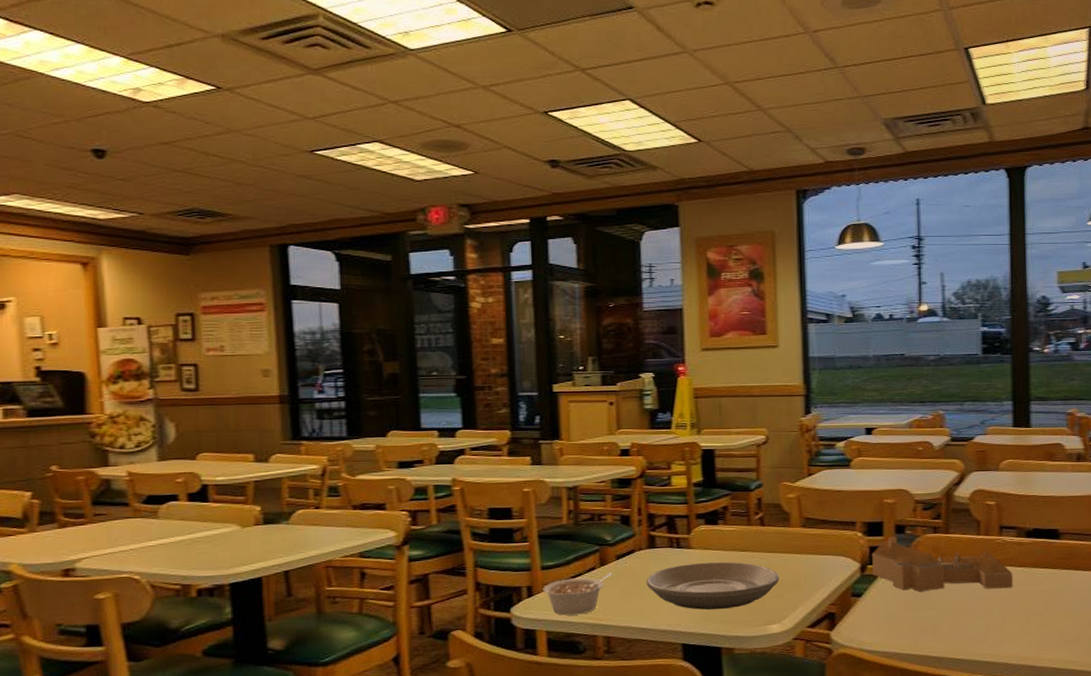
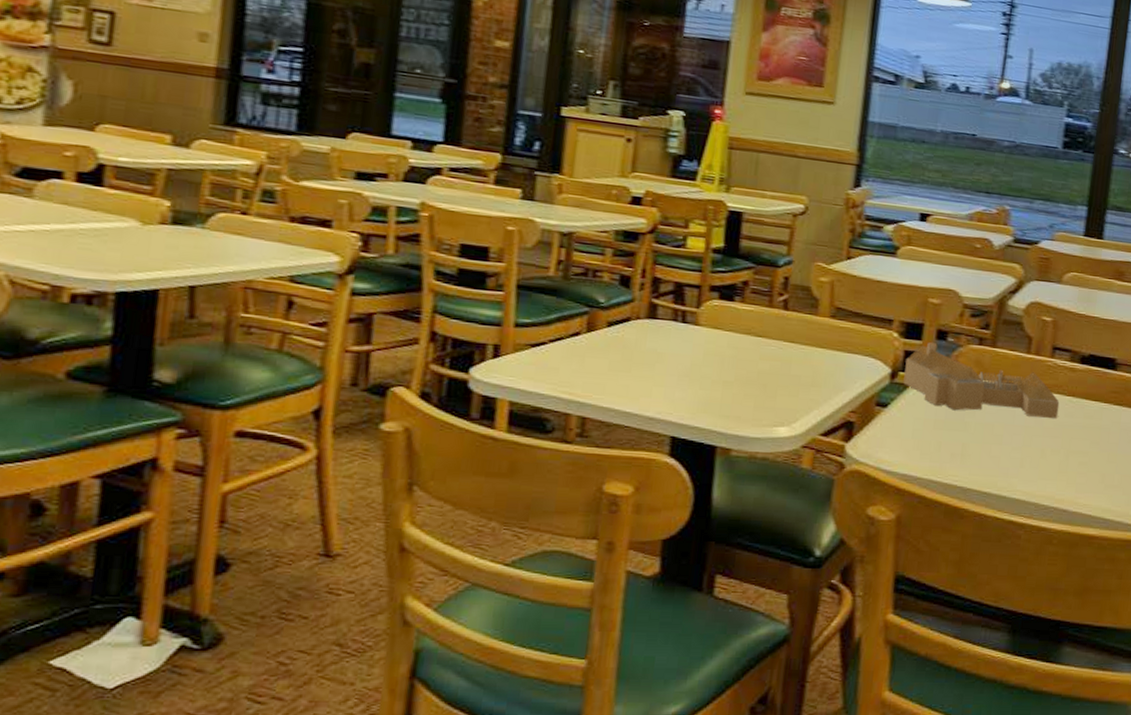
legume: present [543,572,613,616] -> none [512,341,601,387]
plate: present [646,561,779,610] -> none [638,342,796,402]

